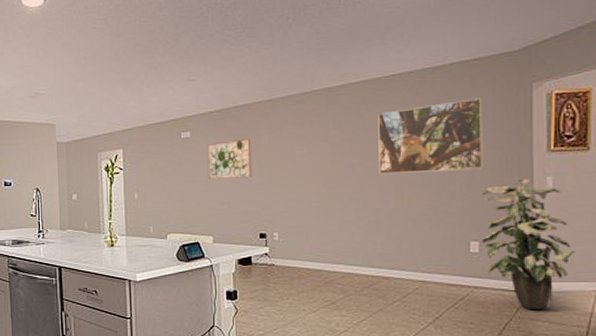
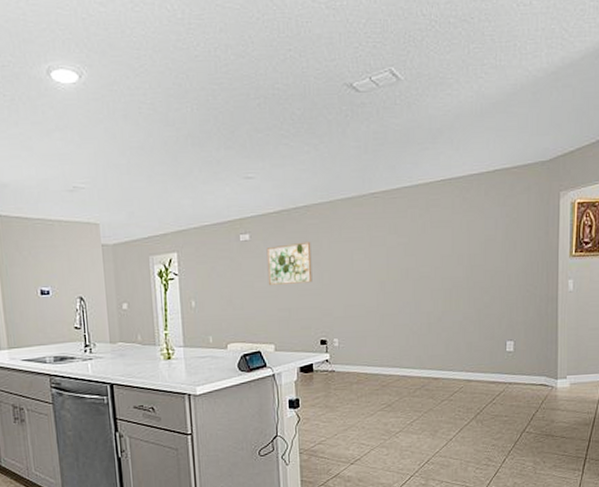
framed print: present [378,98,483,175] -> none [430,205,519,279]
indoor plant: present [480,178,575,309] -> none [514,281,588,400]

